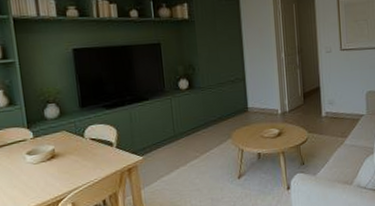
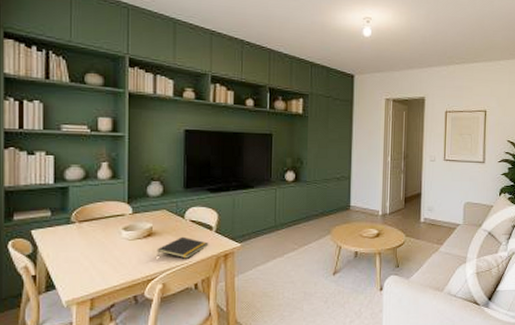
notepad: none [61,155,112,177] -> present [157,236,209,259]

